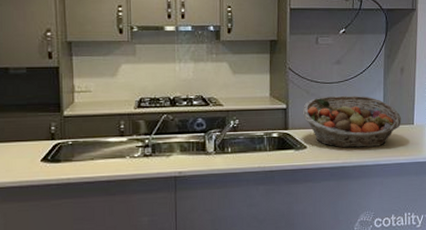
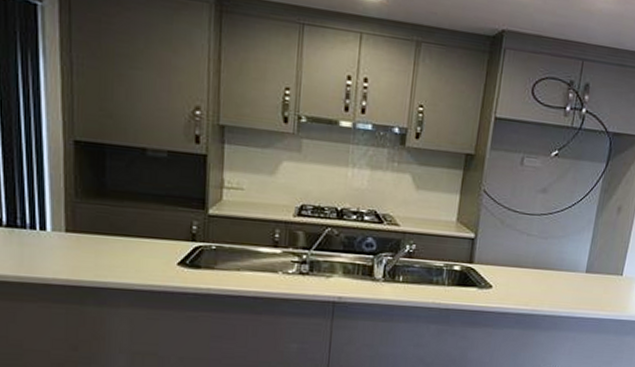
fruit basket: present [303,95,402,148] -> none [493,229,610,297]

